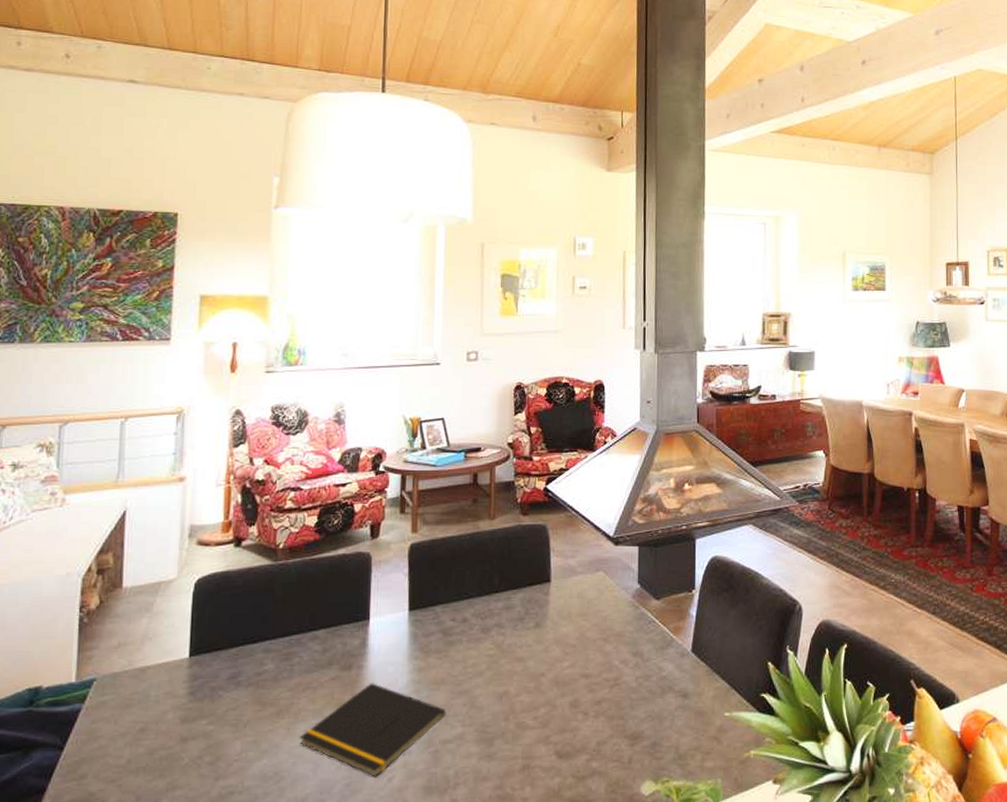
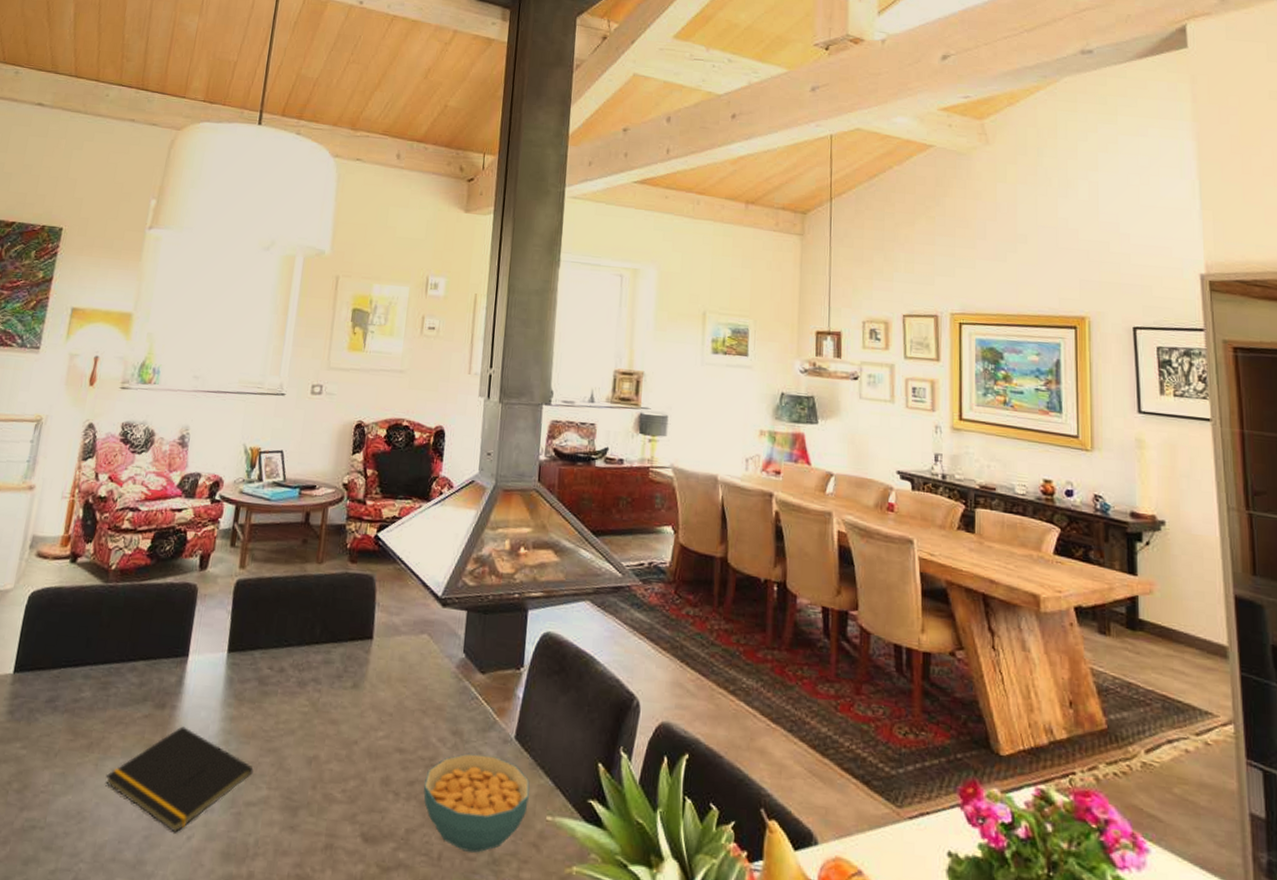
cereal bowl: none [611,669,708,753] -> present [423,753,530,853]

